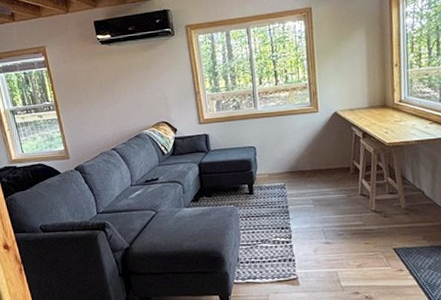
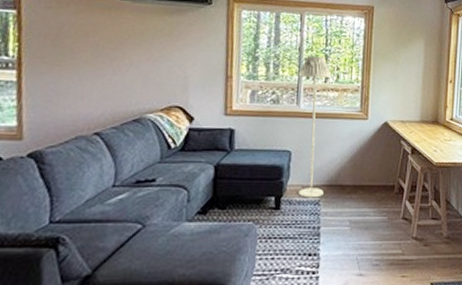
floor lamp: none [252,62,287,184] -> present [298,56,331,198]

